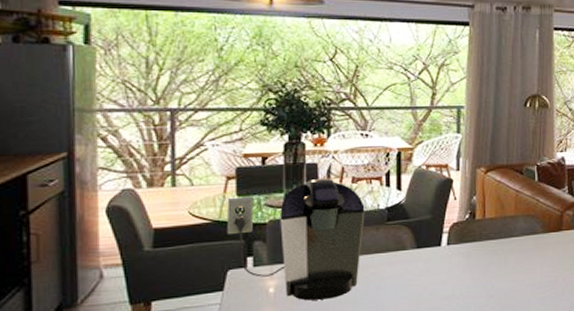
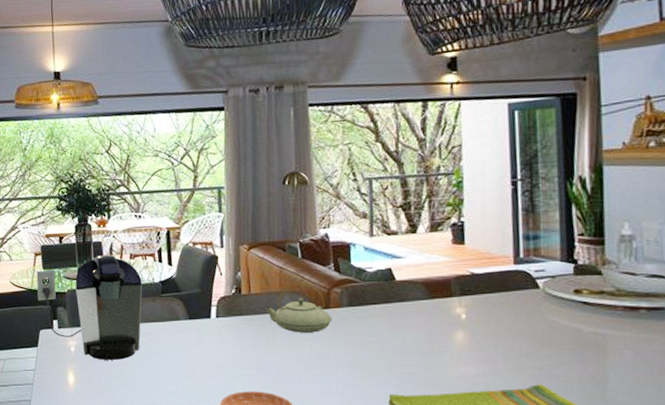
teapot: none [497,205,564,257] -> present [264,281,332,333]

